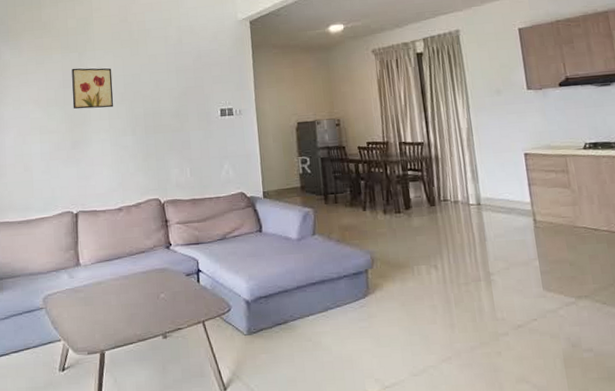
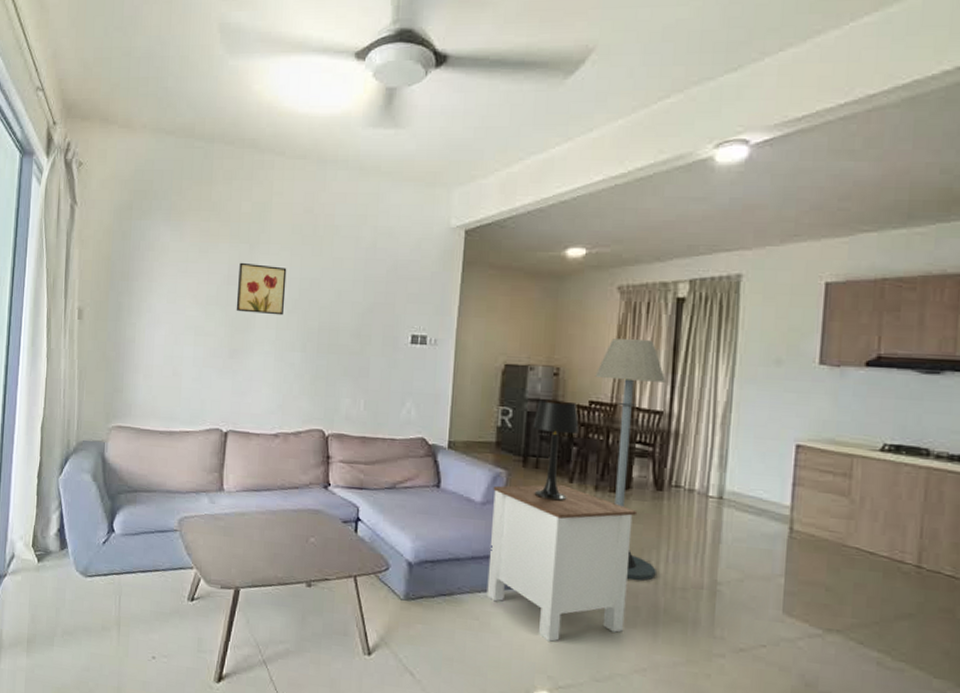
side table: none [304,214,428,350] -> present [486,484,638,643]
table lamp: none [327,145,364,228] -> present [532,399,579,501]
floor lamp: none [367,88,443,284] -> present [595,339,666,581]

